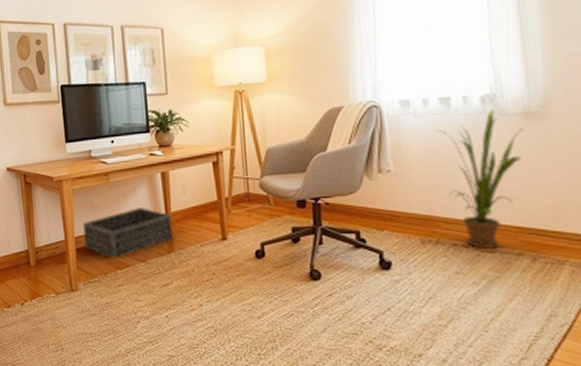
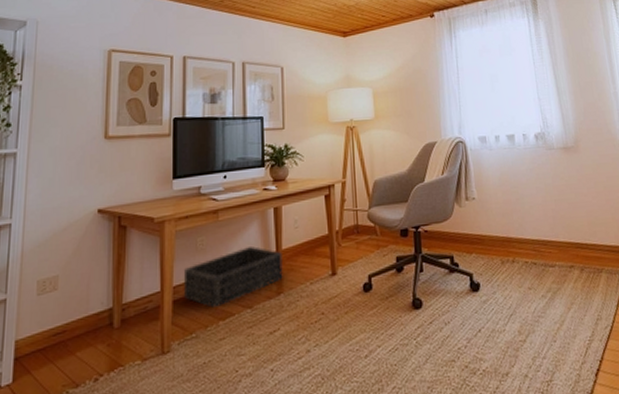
house plant: present [436,109,524,250] -> none [506,145,566,265]

